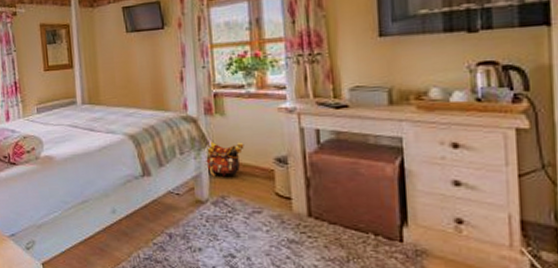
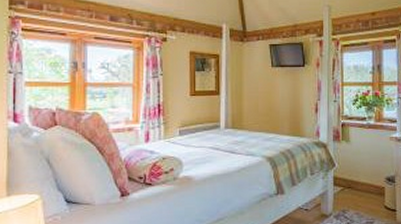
backpack: present [205,141,245,178] -> none [331,163,363,195]

